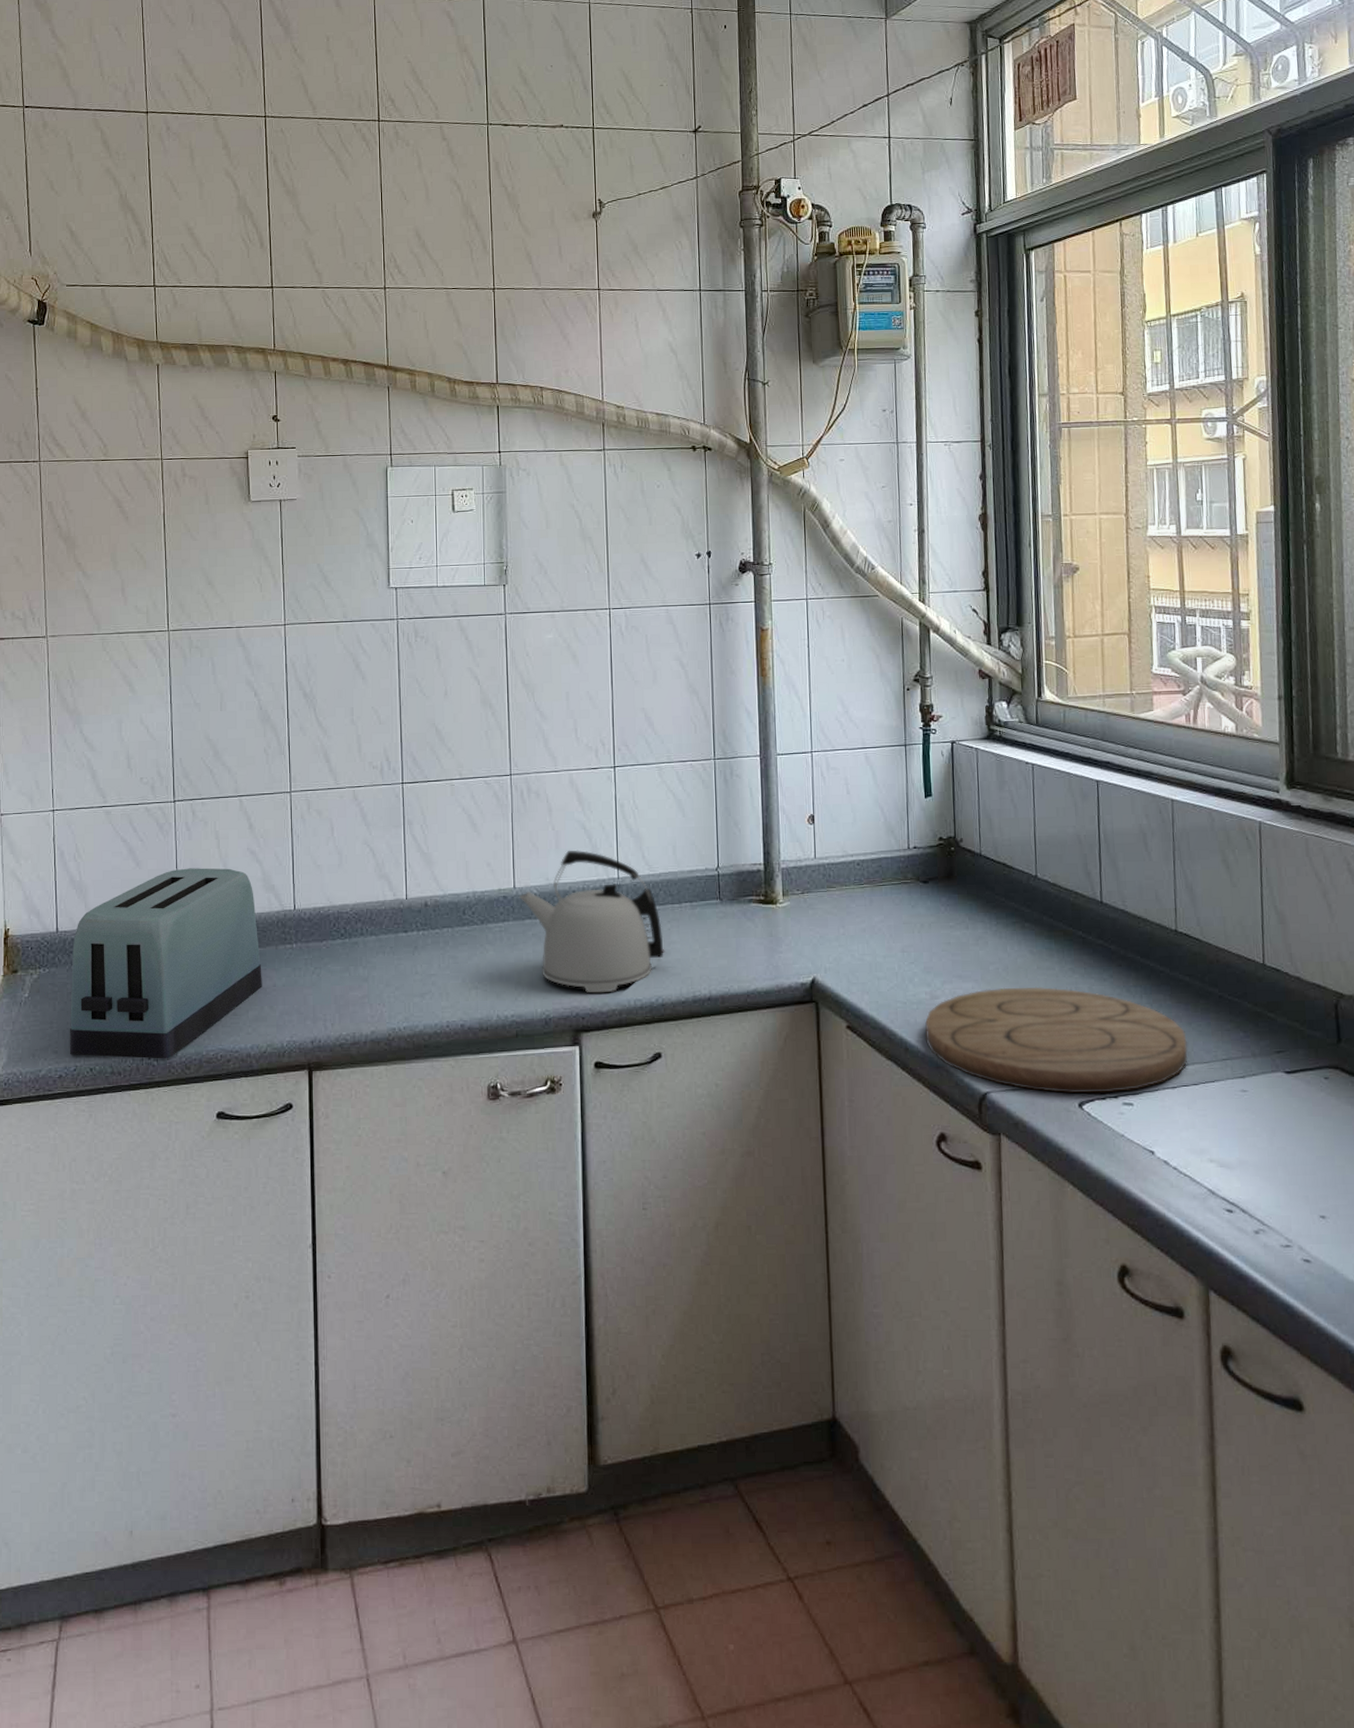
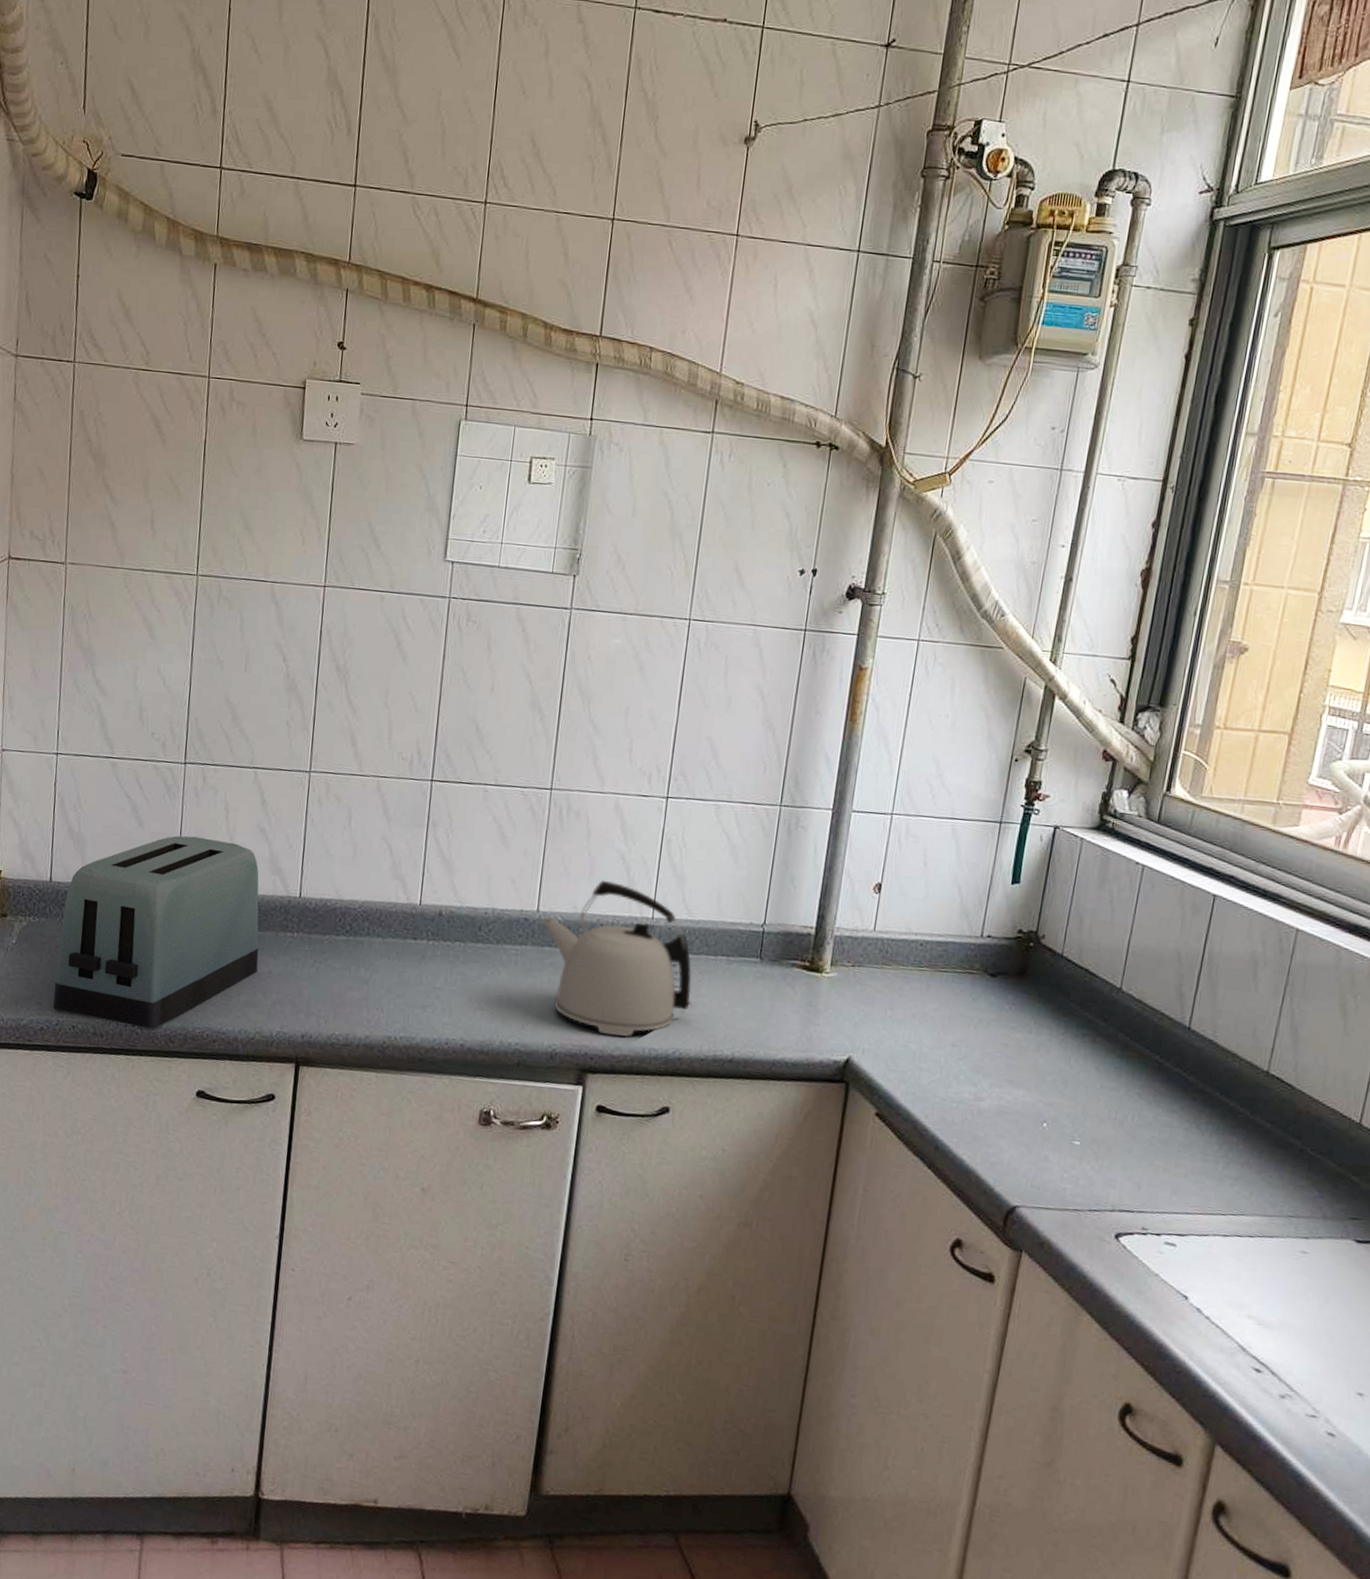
cutting board: present [925,986,1188,1094] -> none [959,1099,1252,1231]

